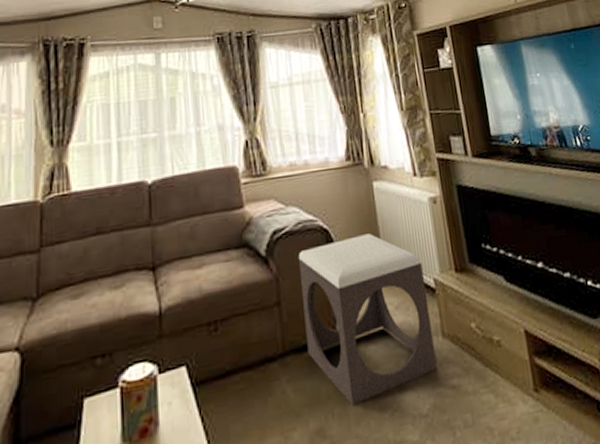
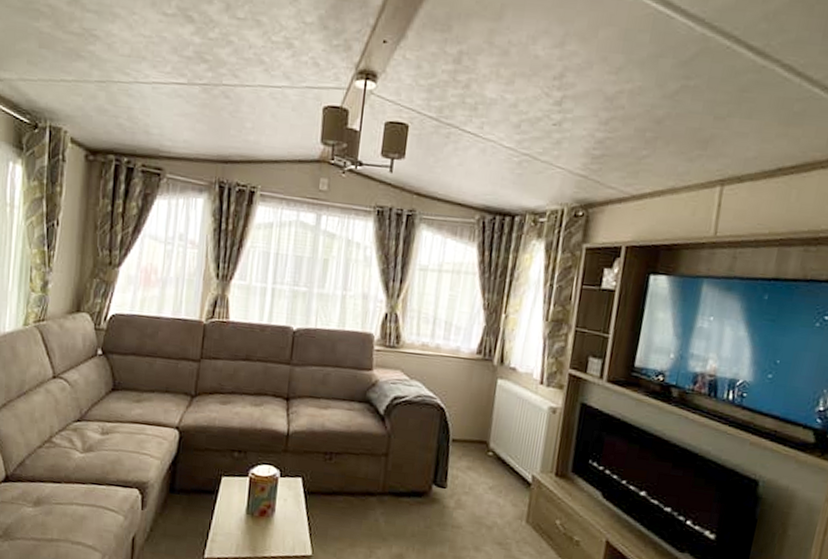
footstool: present [298,233,438,406] -> none [403,419,525,548]

